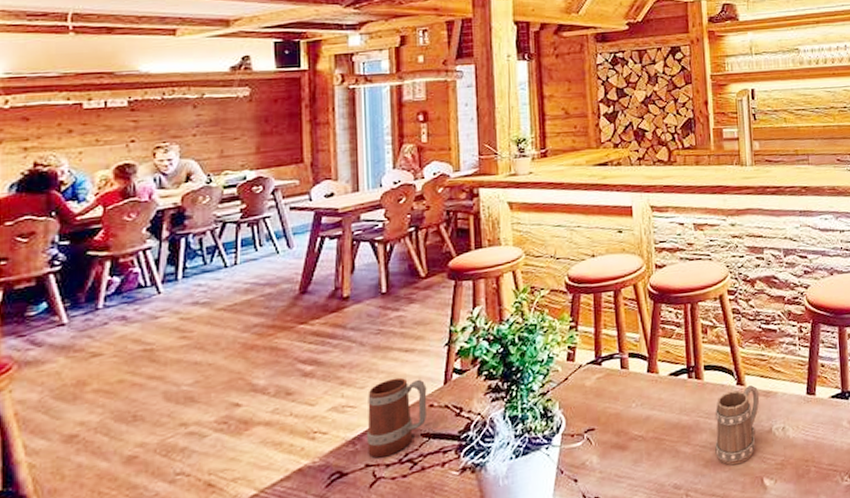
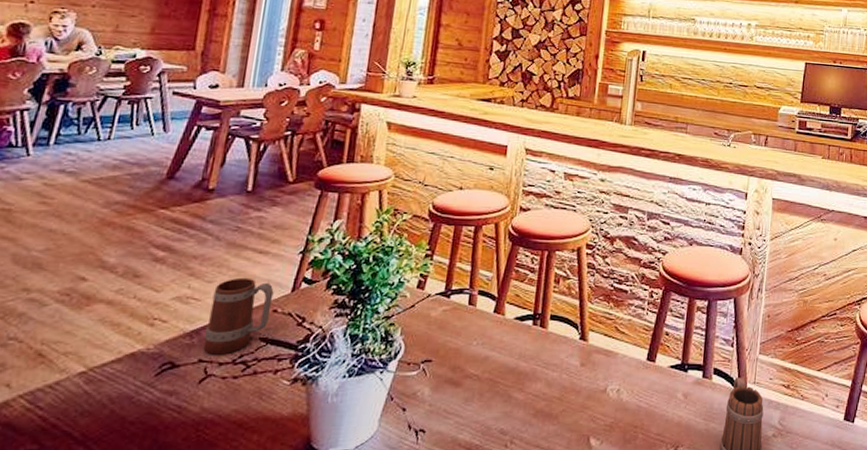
beer mug: present [714,384,760,465] -> none [547,341,601,420]

